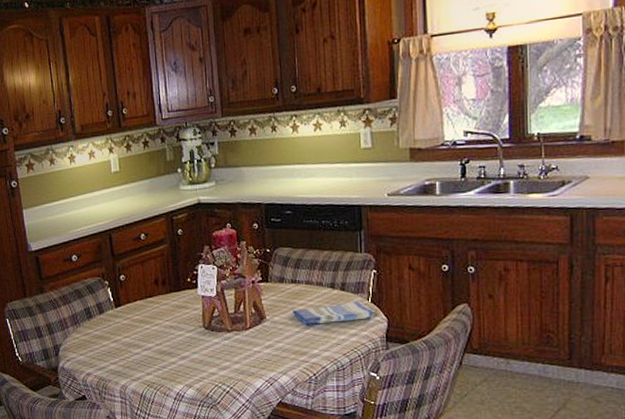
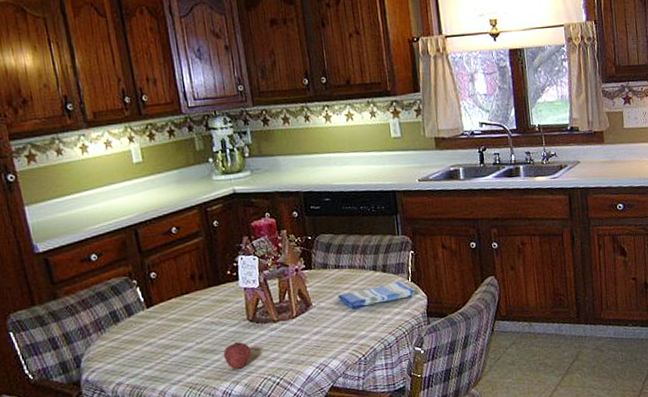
fruit: none [179,347,205,374] -> present [223,341,252,370]

